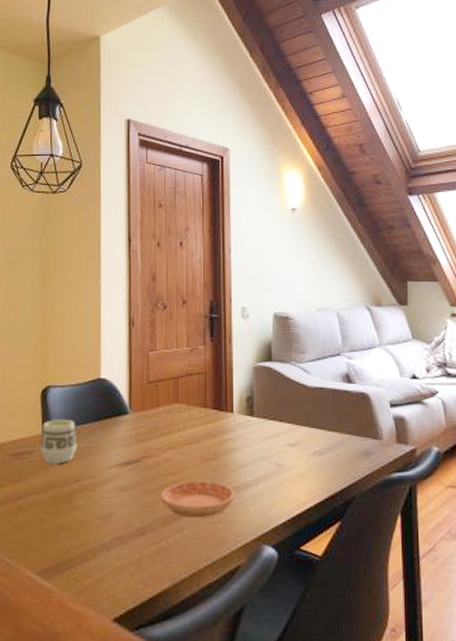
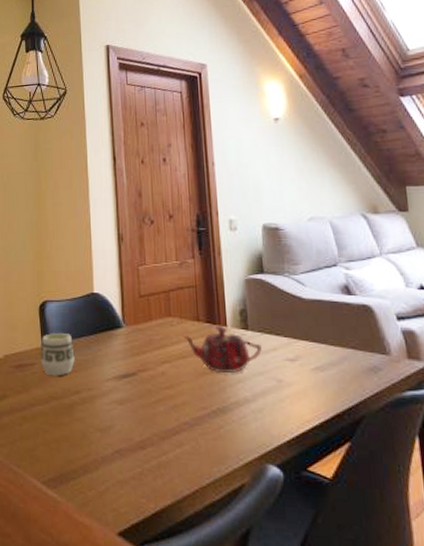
saucer: present [160,481,235,518] -> none [158,395,234,434]
teapot: none [189,411,265,459] -> present [183,325,262,374]

